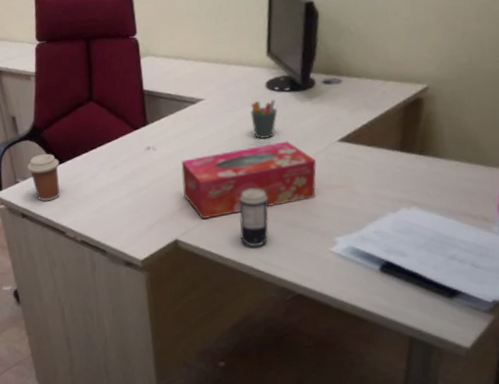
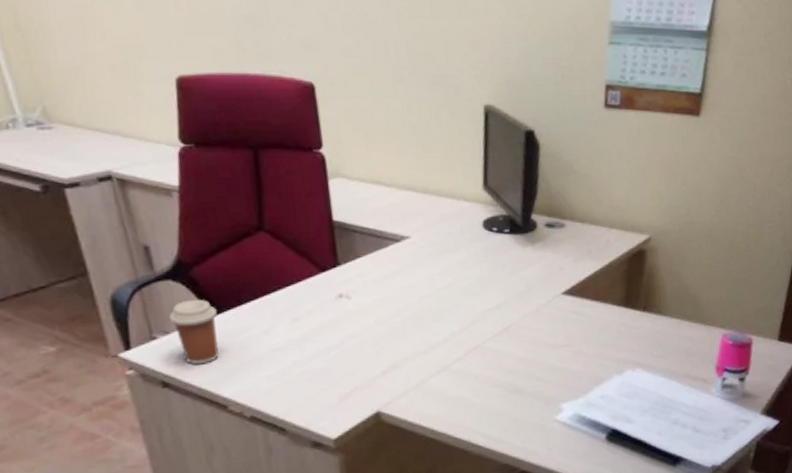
tissue box: present [181,141,317,219] -> none [382,292,540,385]
beverage can: present [239,188,269,247] -> none [454,347,489,418]
pen holder: present [250,98,278,139] -> none [465,241,496,289]

